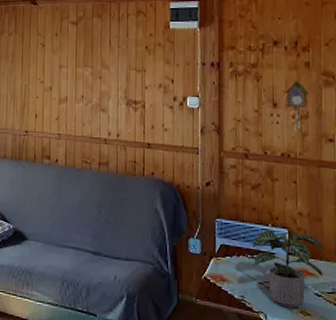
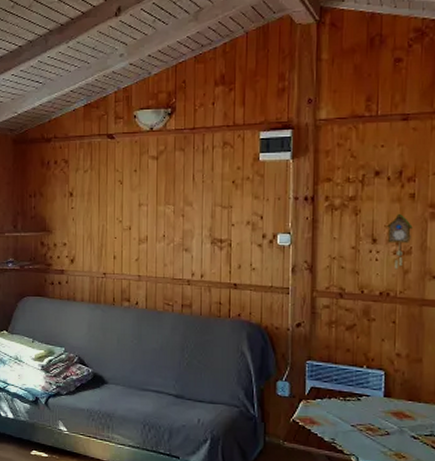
potted plant: present [252,229,325,309] -> none [344,371,424,451]

